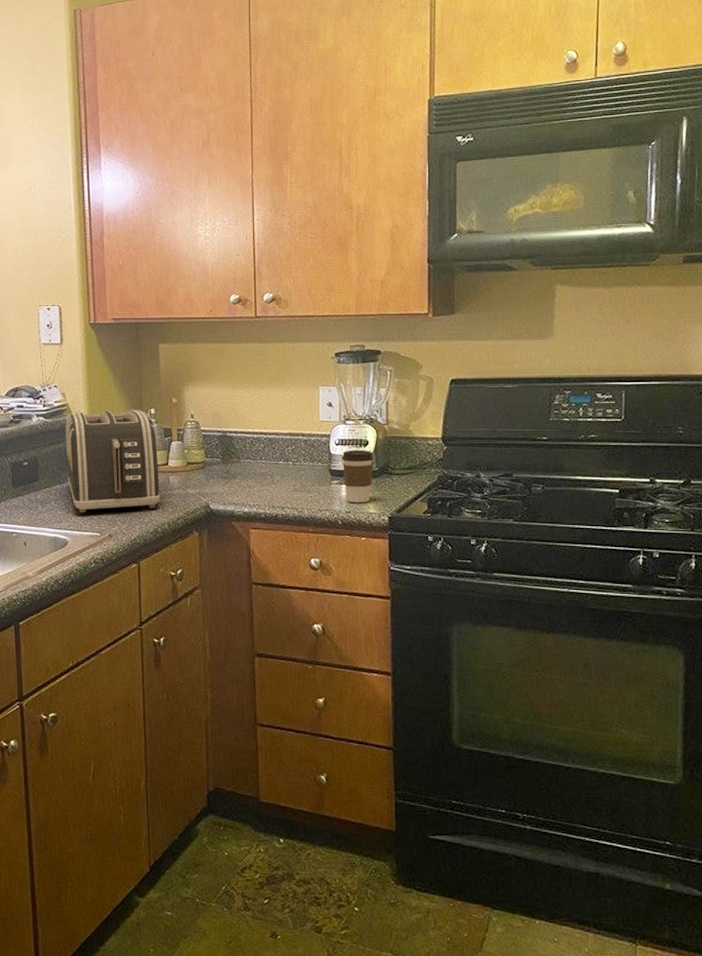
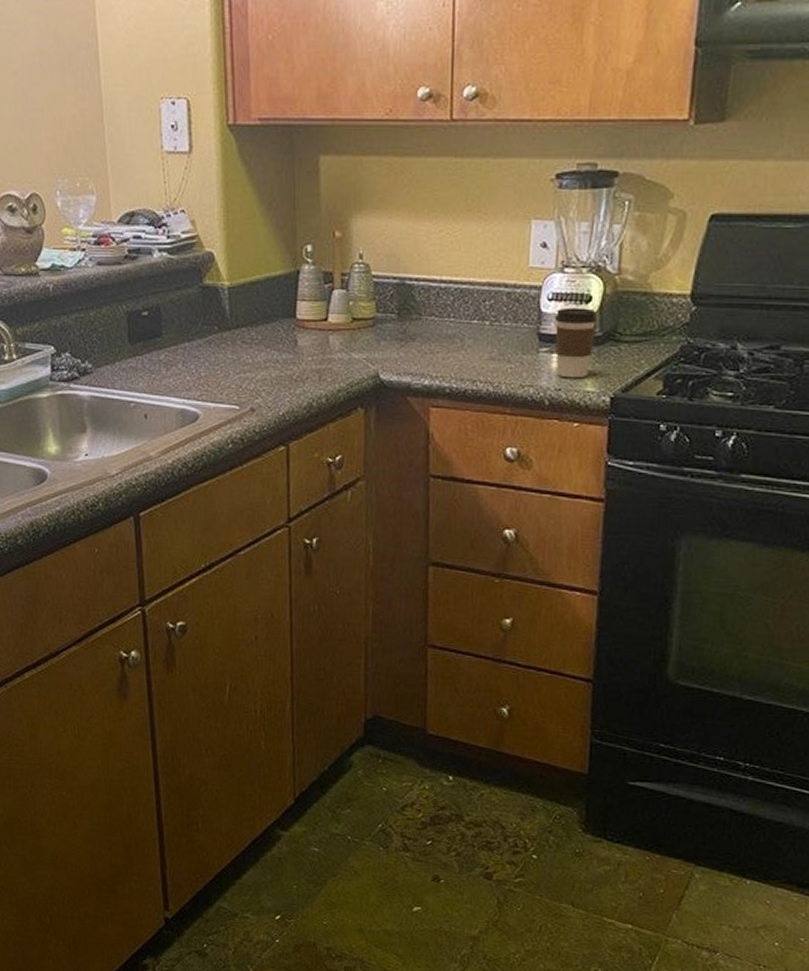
toaster: present [65,409,160,513] -> none [195,244,317,380]

